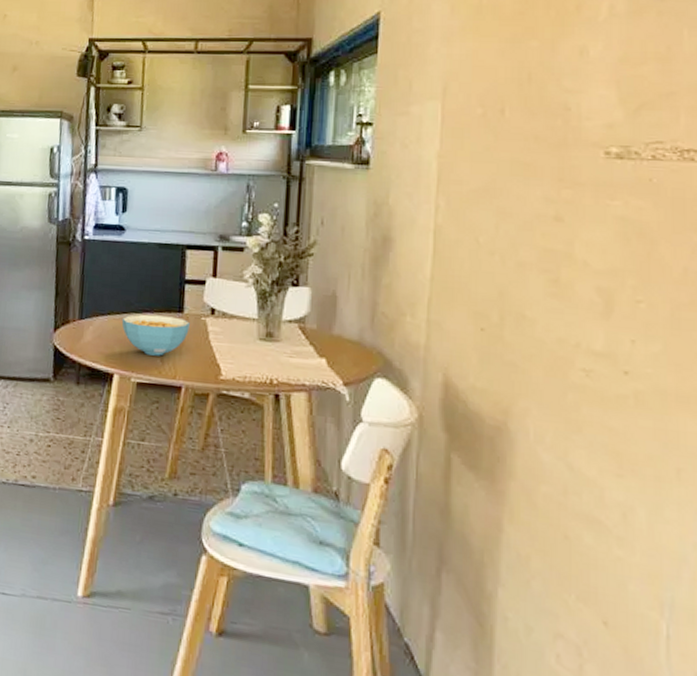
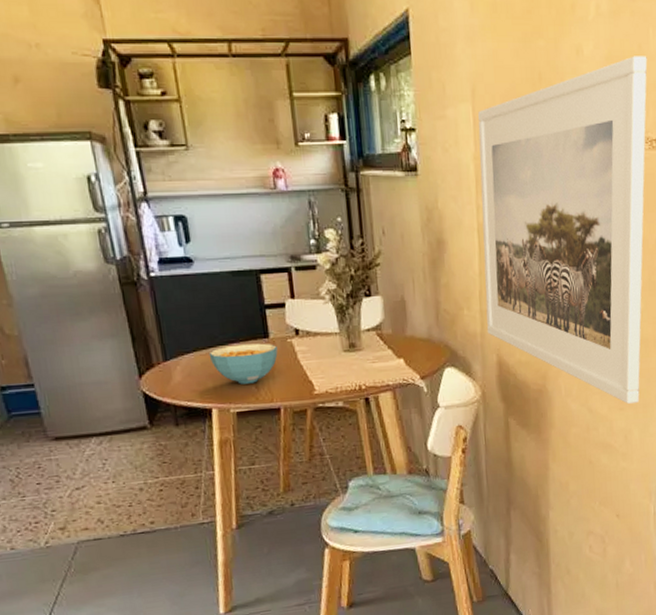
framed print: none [433,57,679,473] -> present [478,56,648,404]

